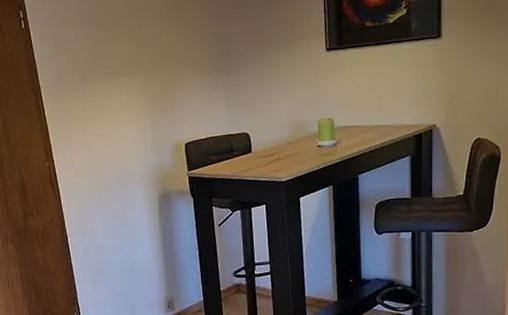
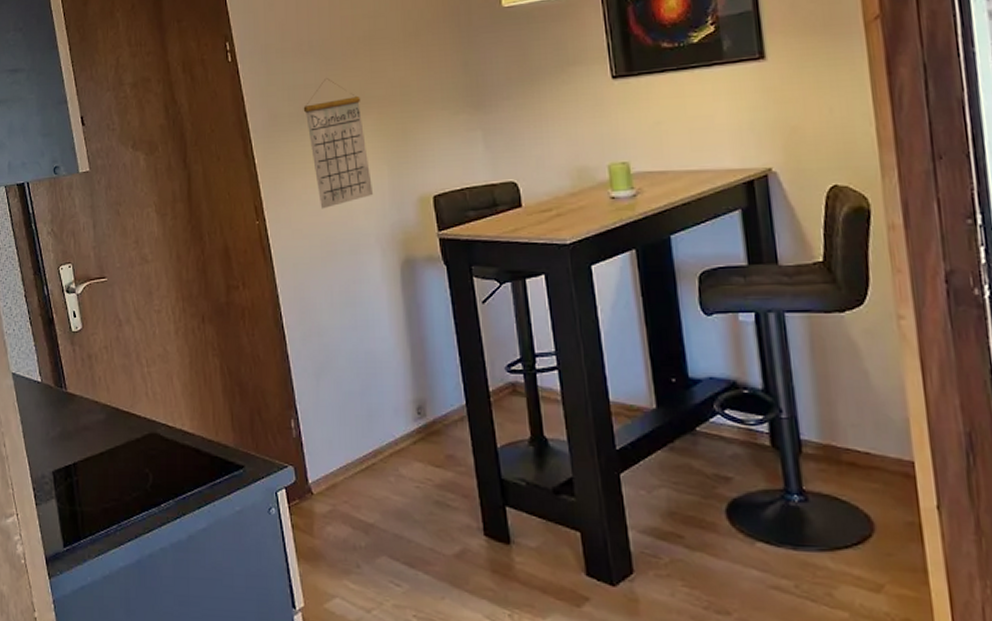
calendar: none [84,45,139,153] -> present [303,78,374,209]

